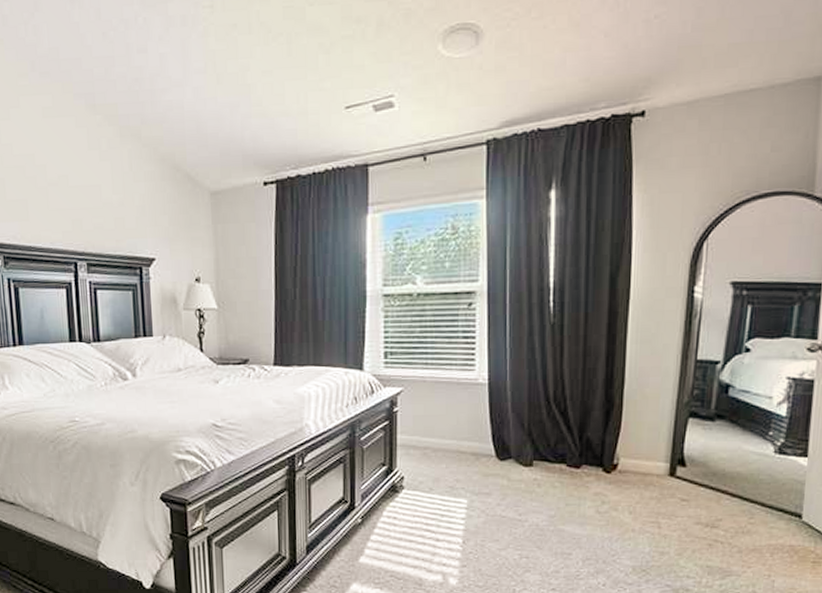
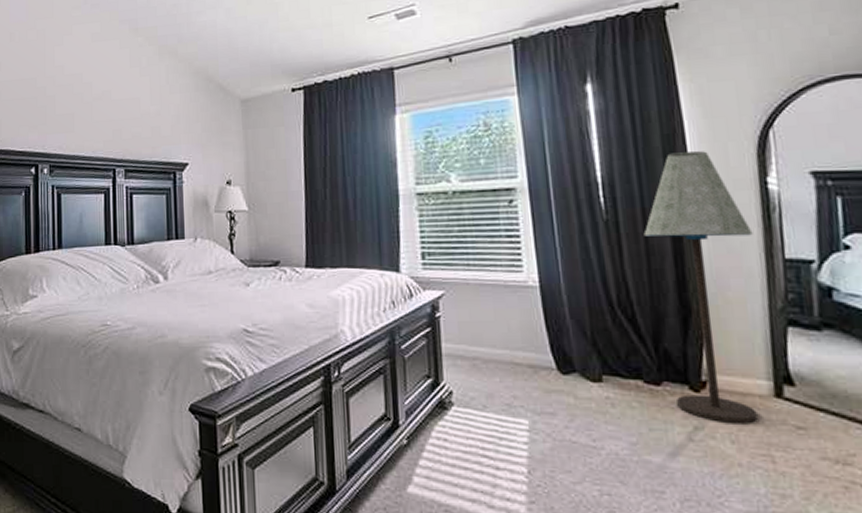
floor lamp: none [583,260,675,498] -> present [643,151,758,424]

